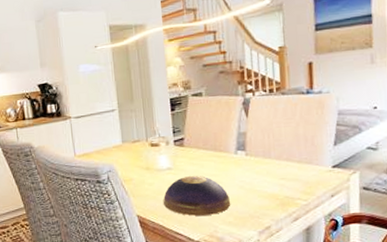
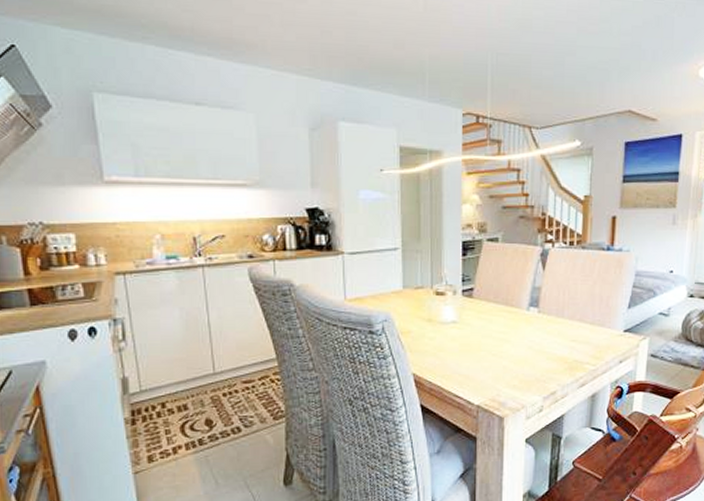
decorative bowl: present [163,175,231,216] -> none [445,331,518,377]

